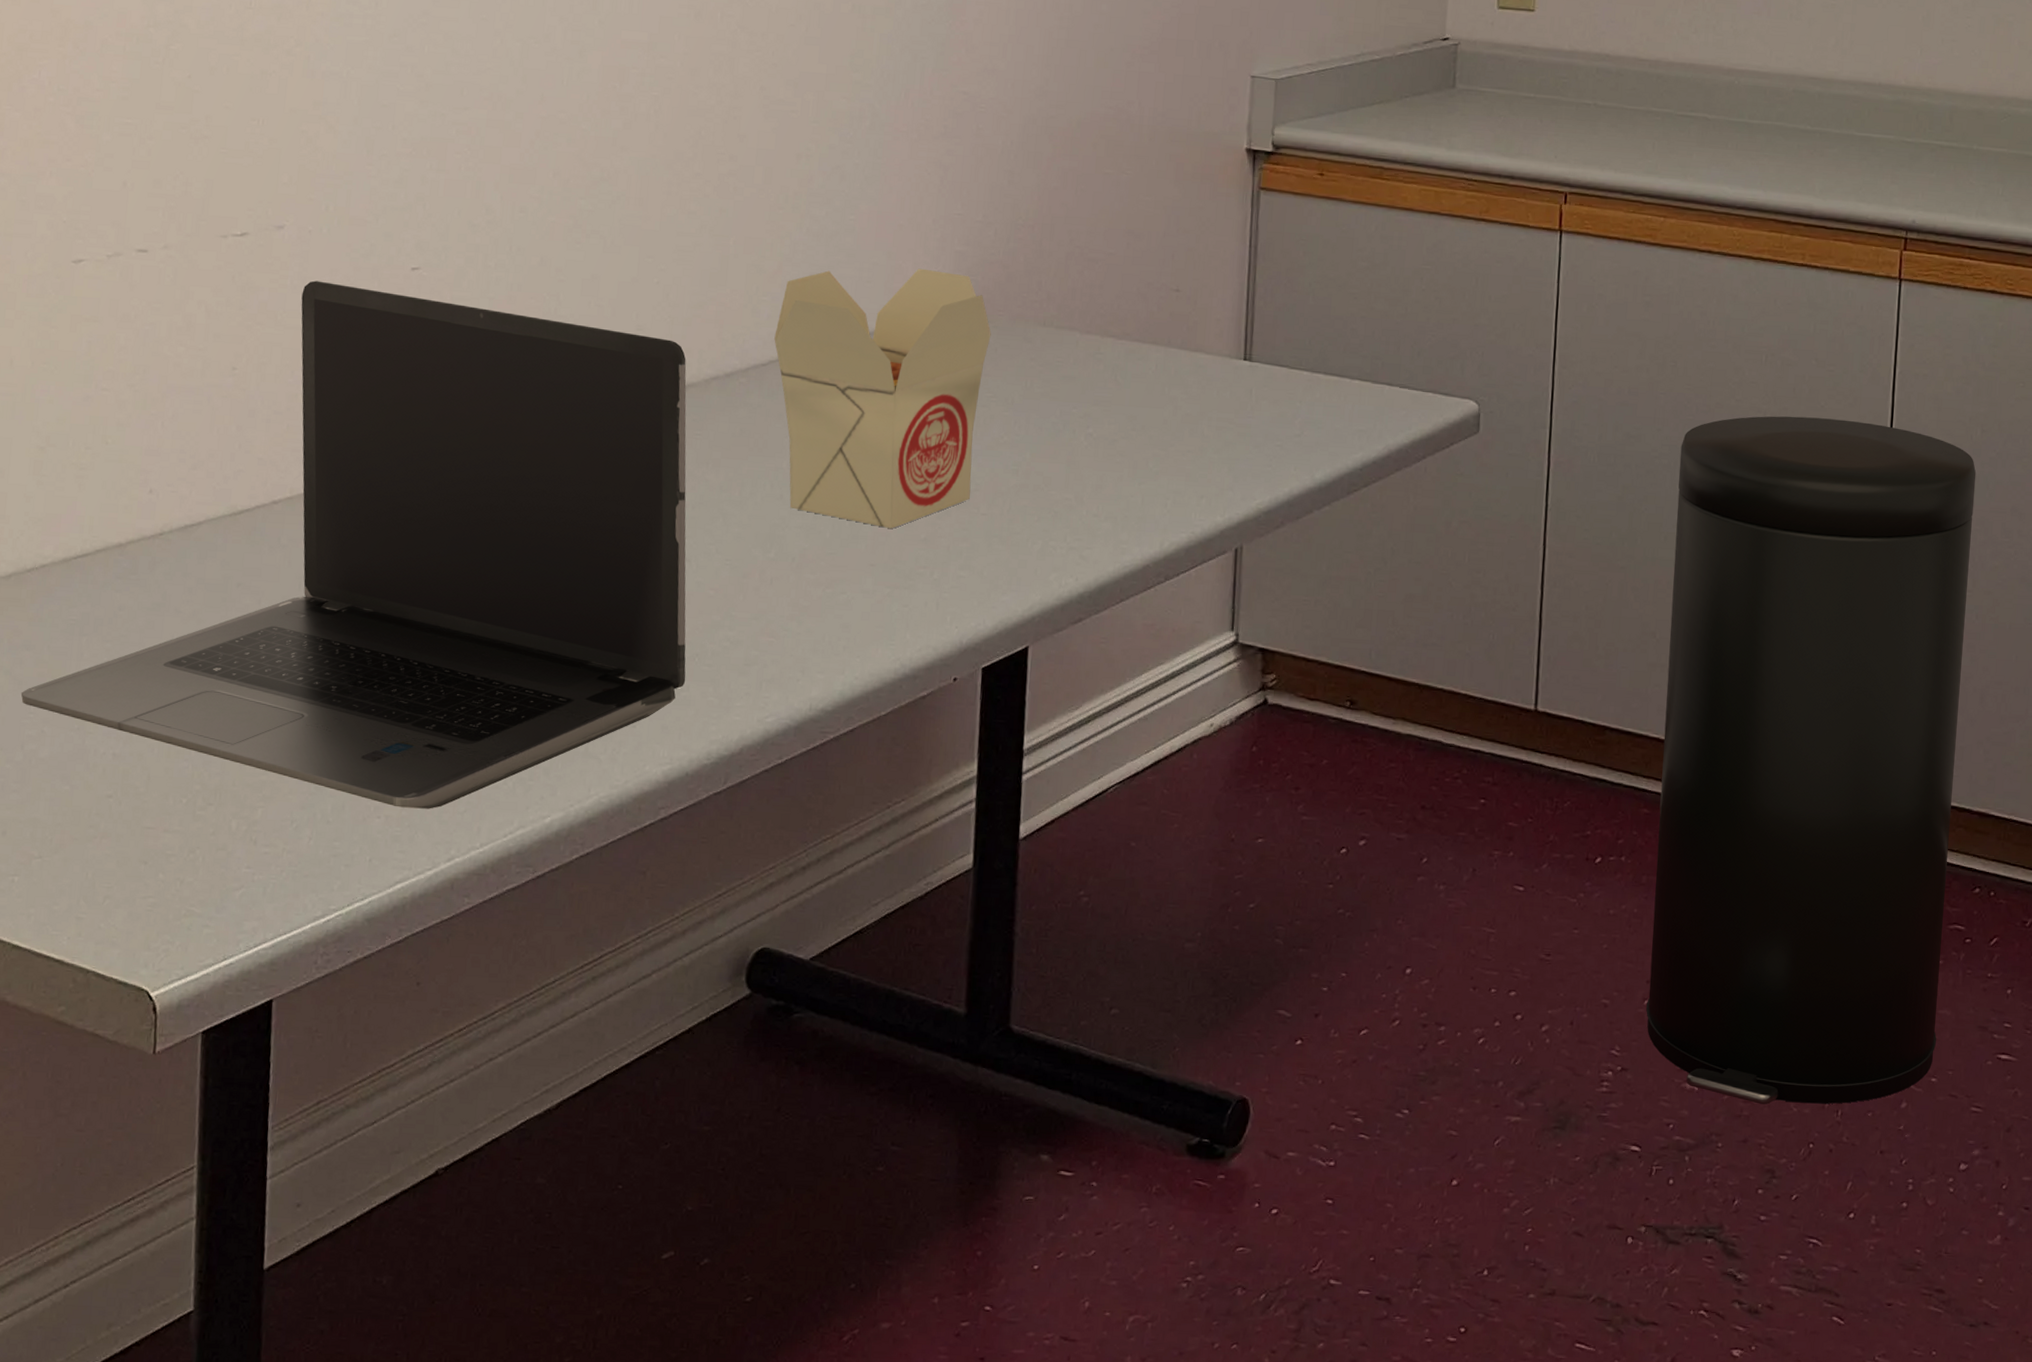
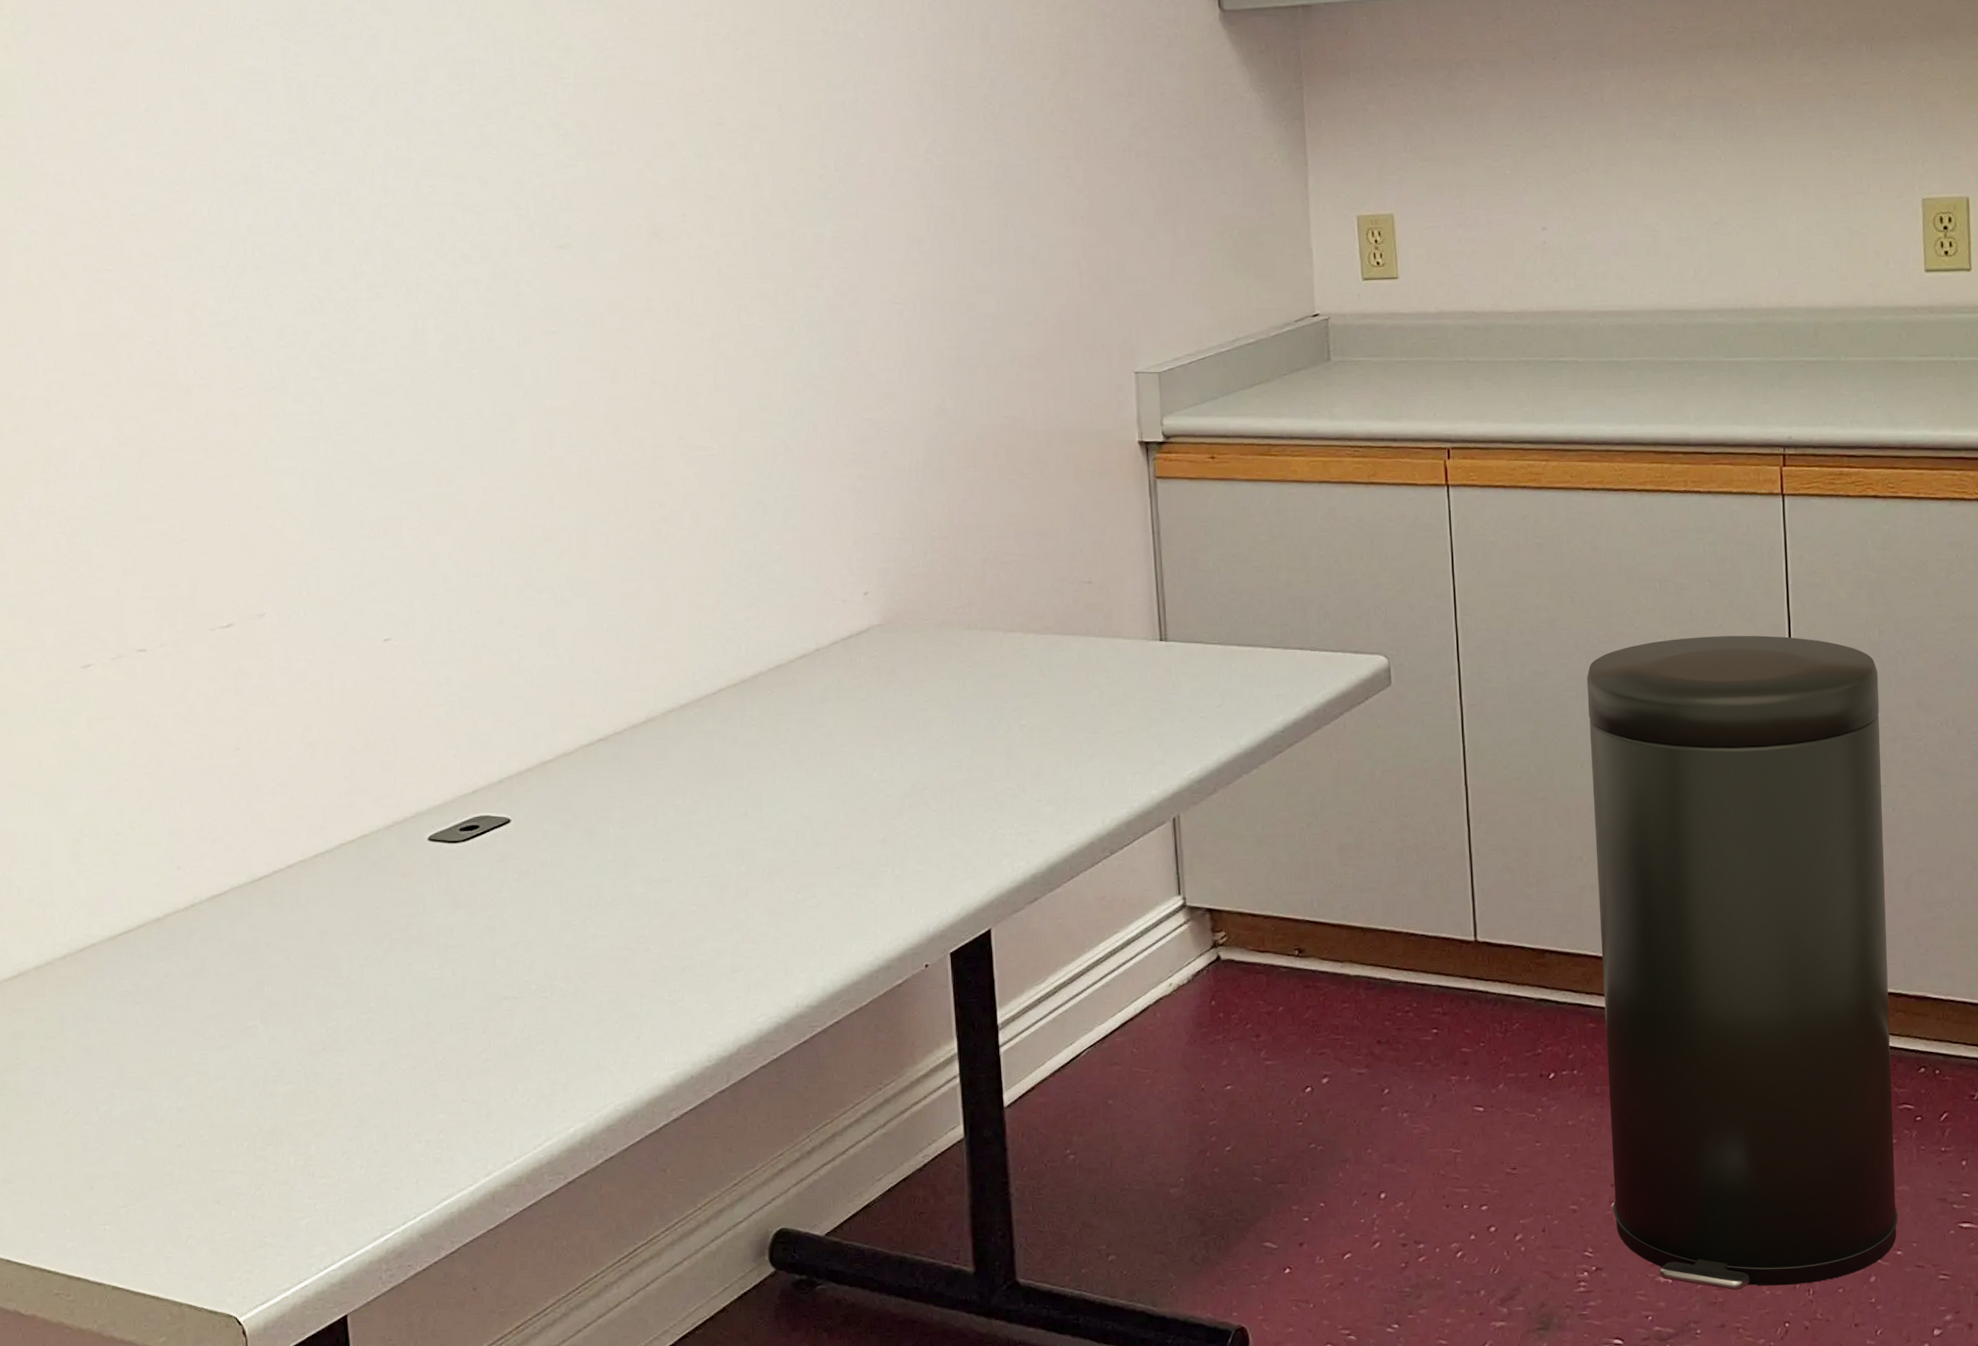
laptop computer: present [20,280,687,809] -> none [89,660,680,1132]
takeout container: present [774,268,991,529] -> none [721,588,921,833]

